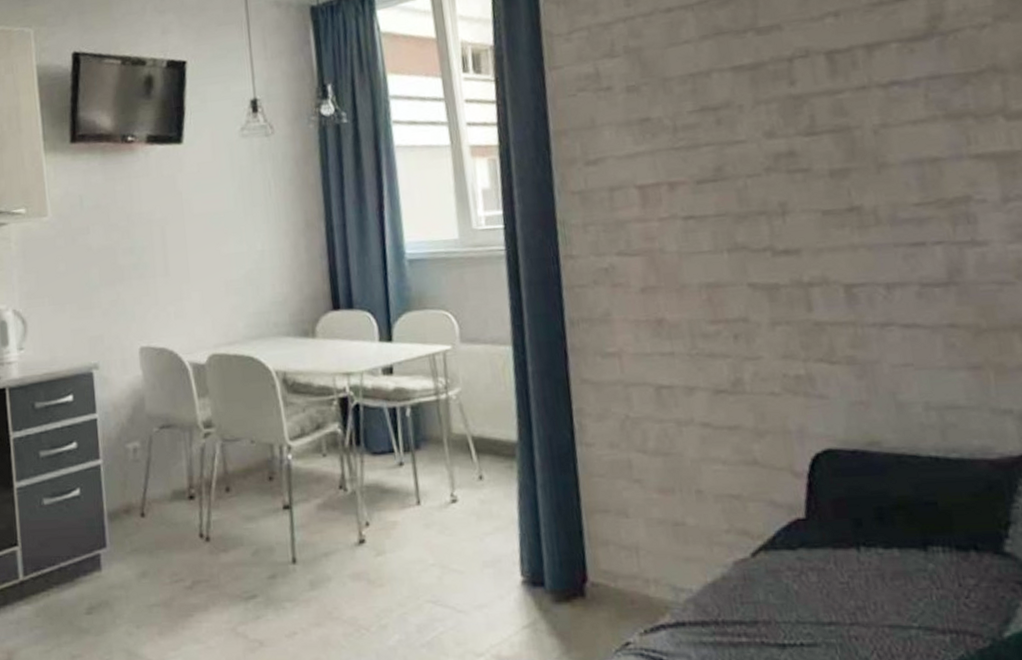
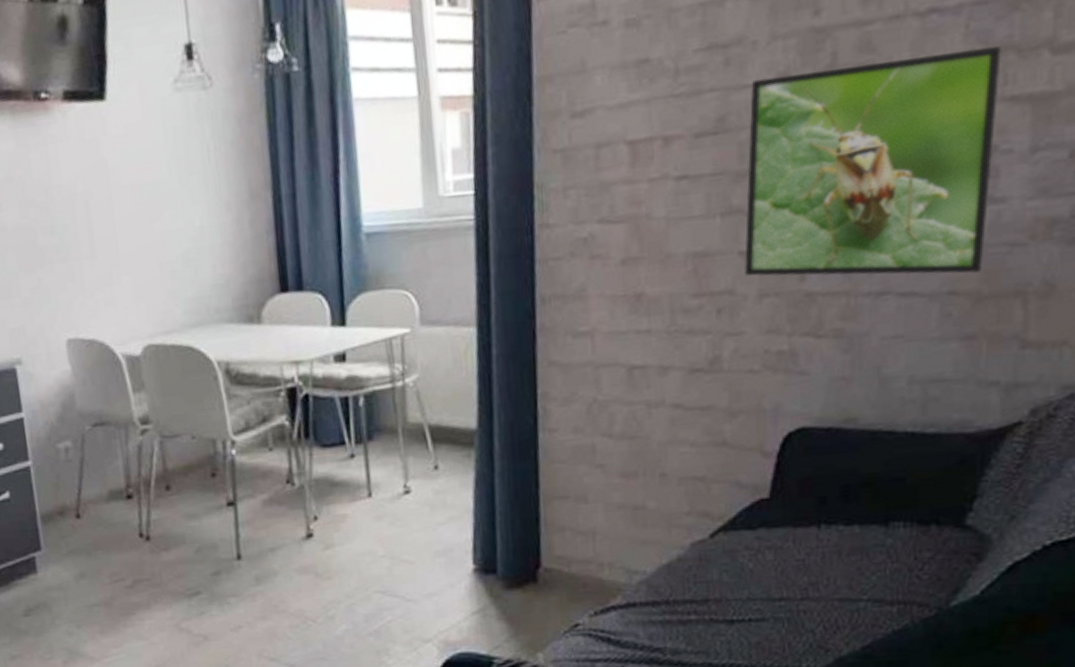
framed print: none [742,113,977,308] -> present [745,46,1001,276]

